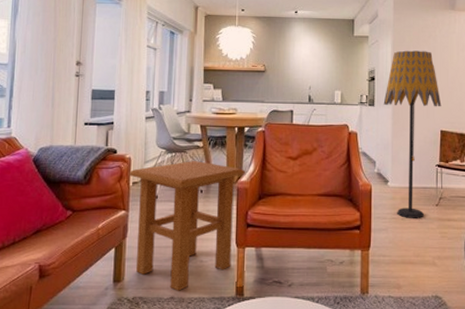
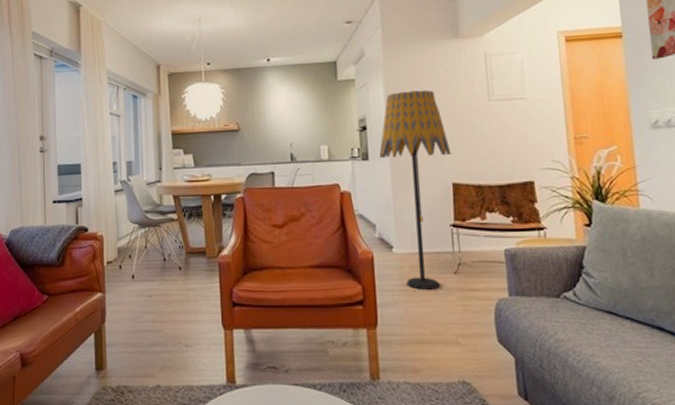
side table: present [129,161,245,291] -> none [102,235,226,379]

